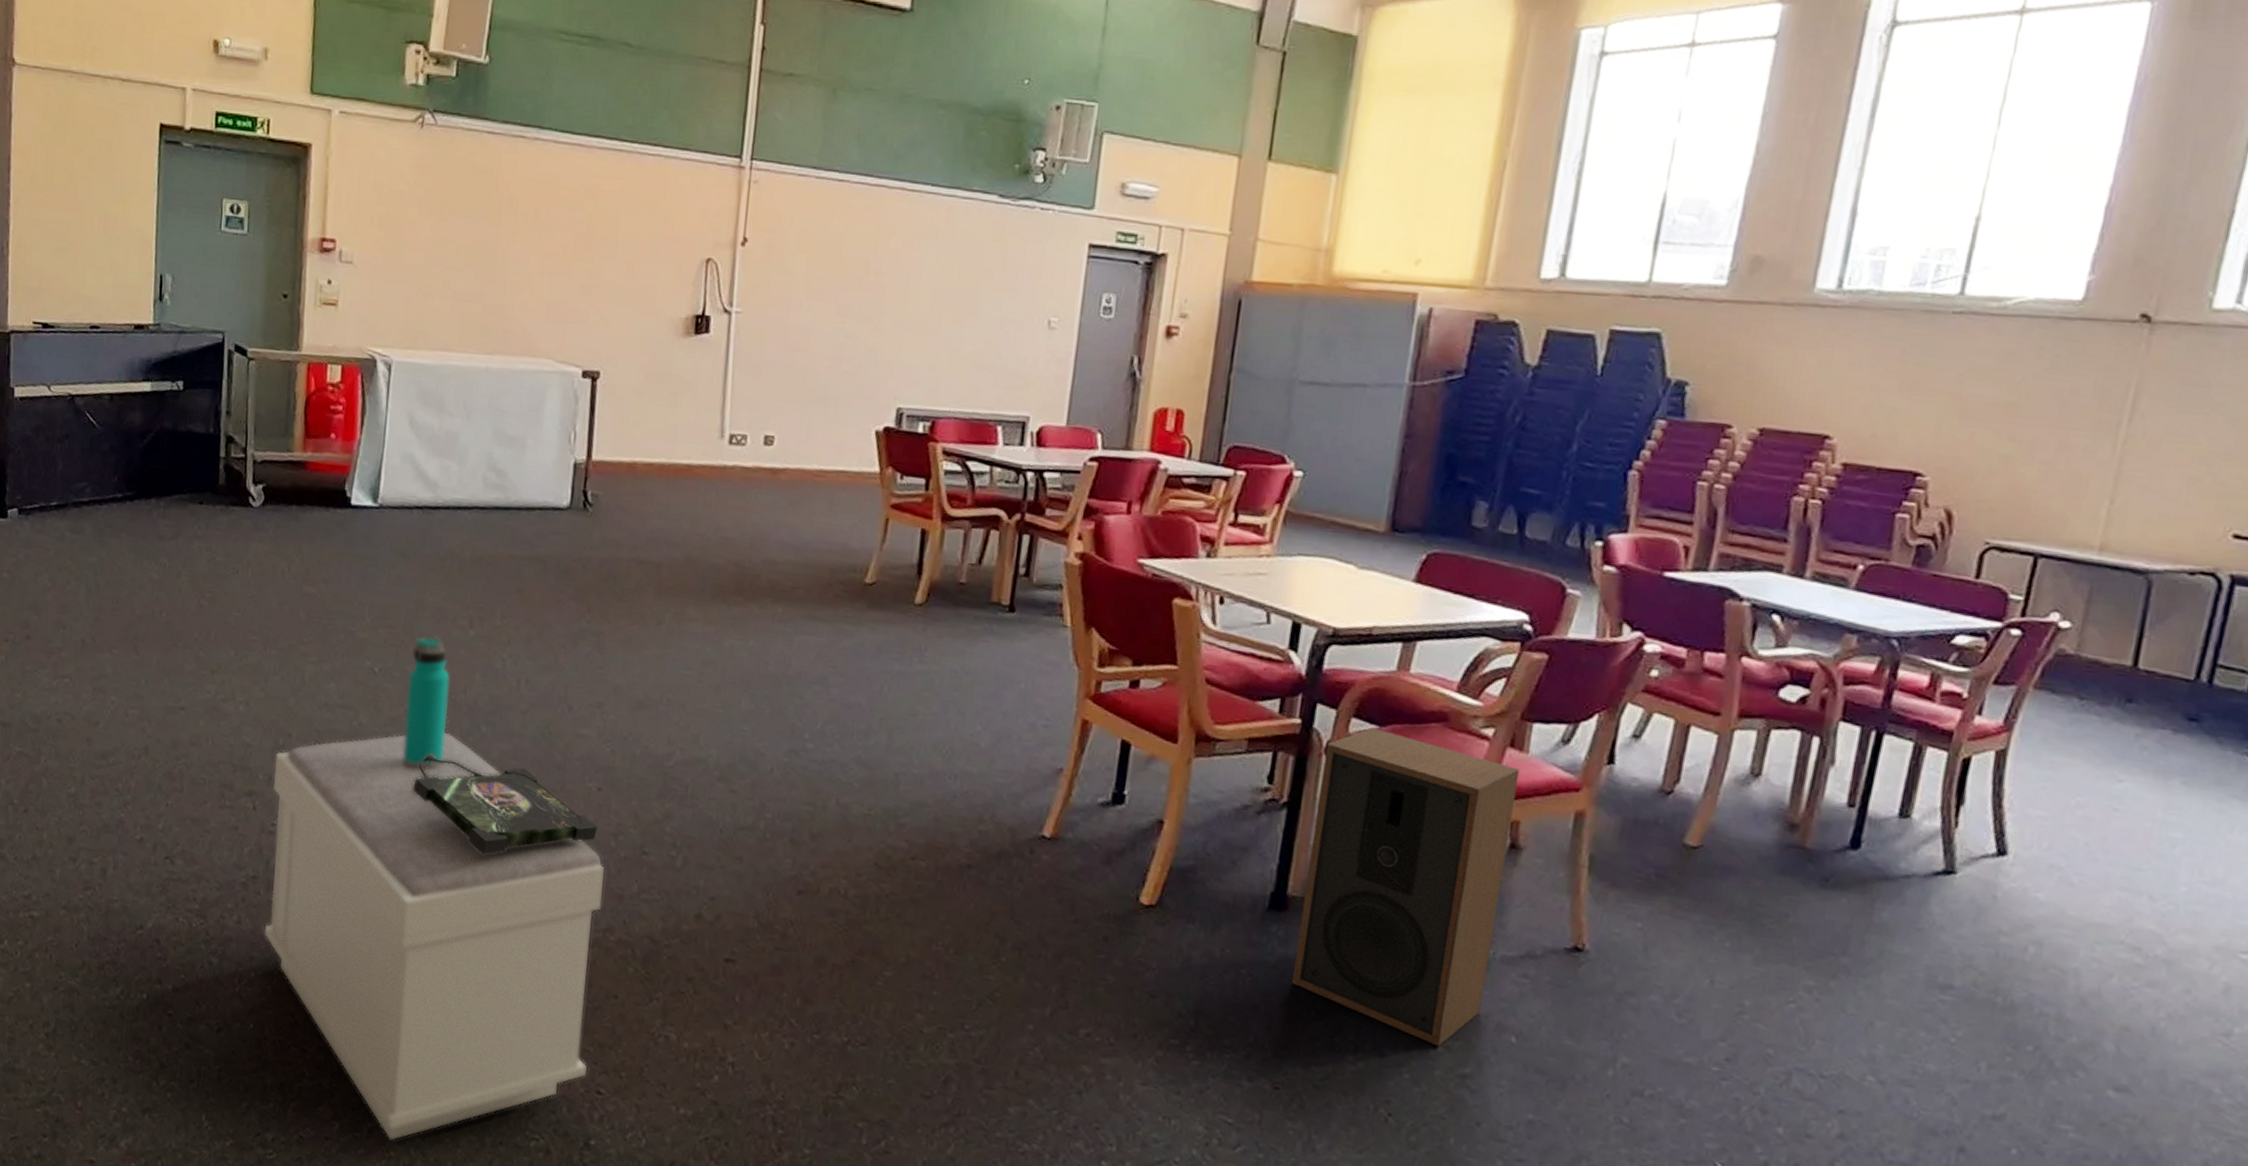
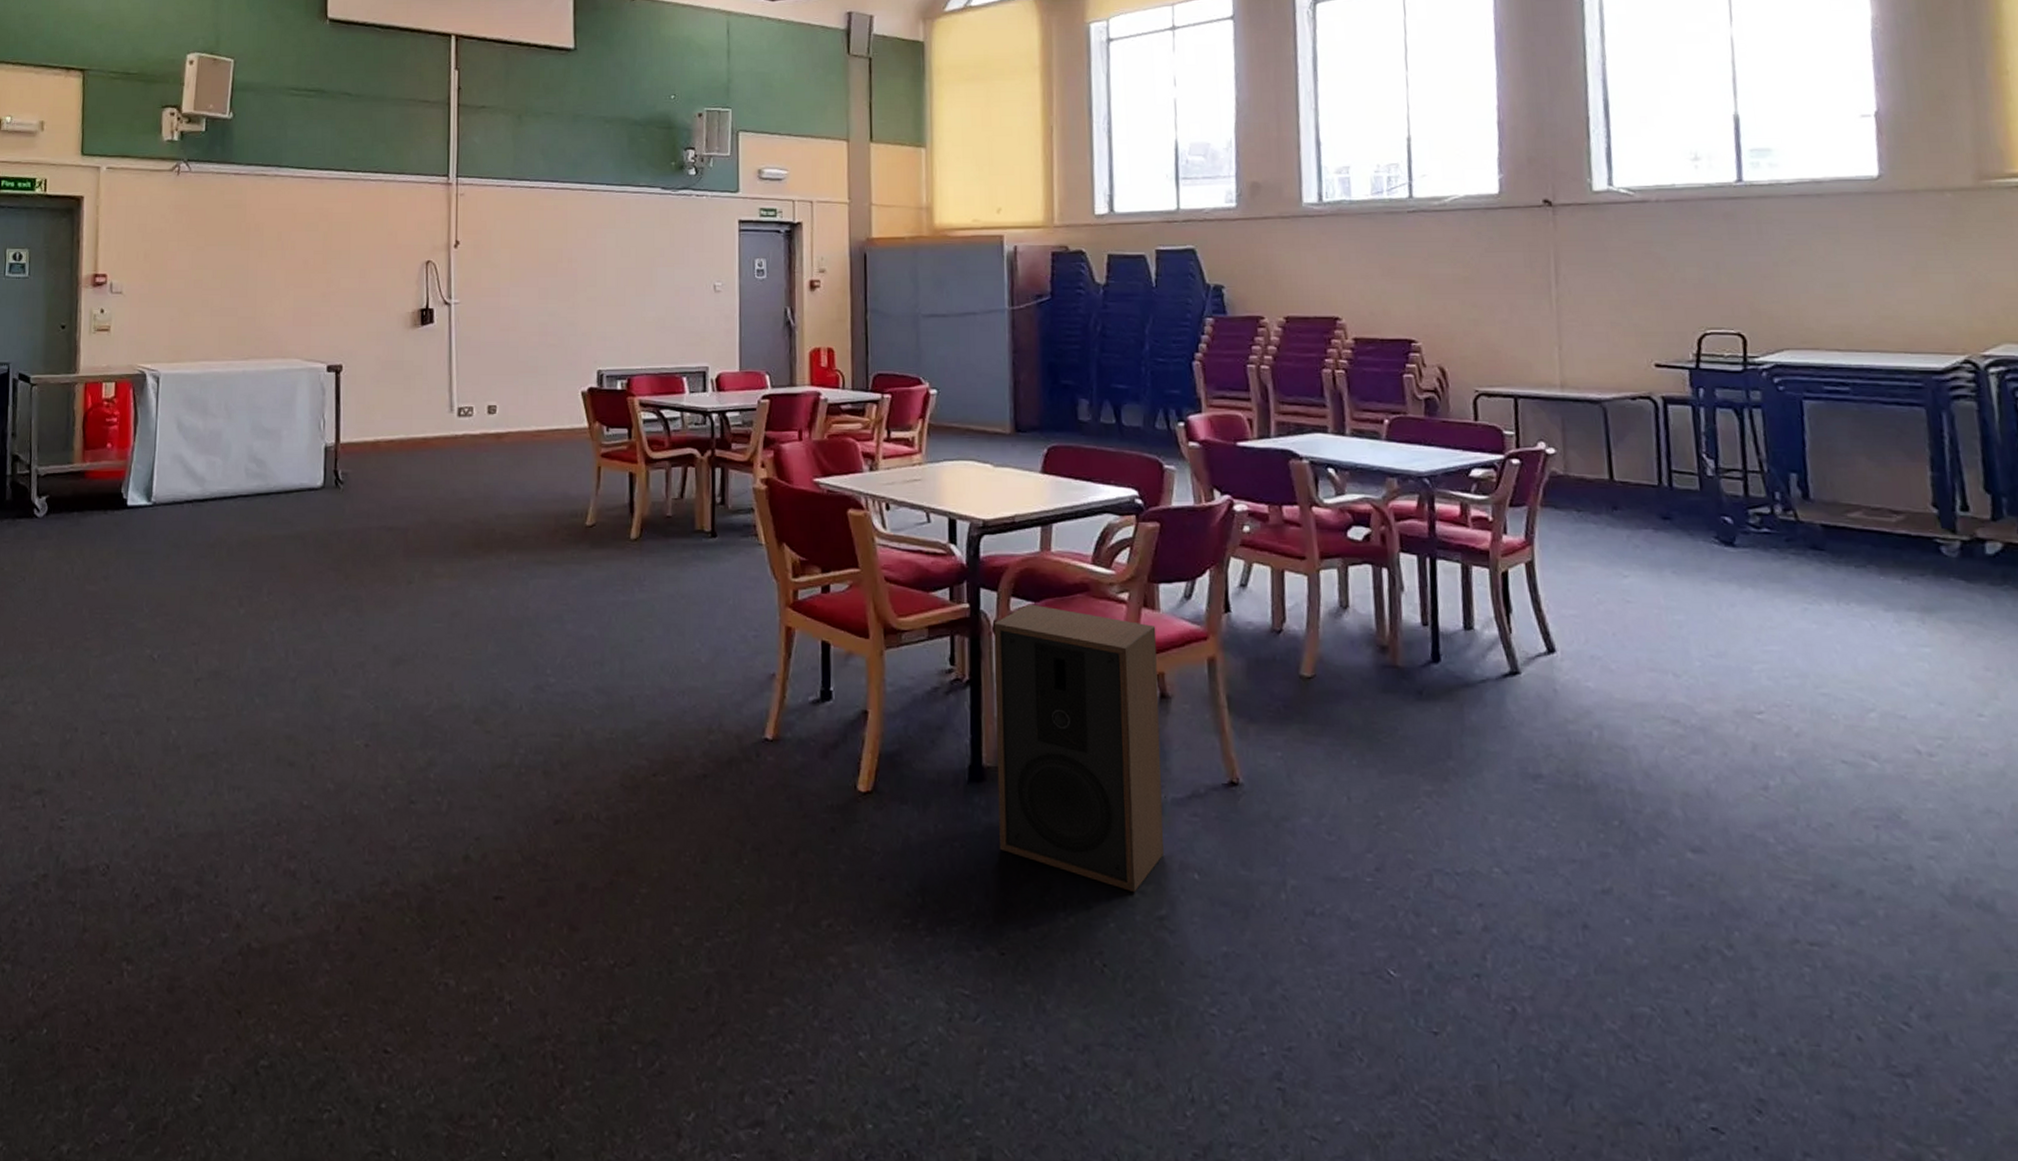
bench: present [264,732,604,1141] -> none [55,708,376,1134]
water bottle: present [402,637,450,770] -> none [183,619,224,747]
photo frame: present [412,753,597,855] -> none [193,731,367,824]

